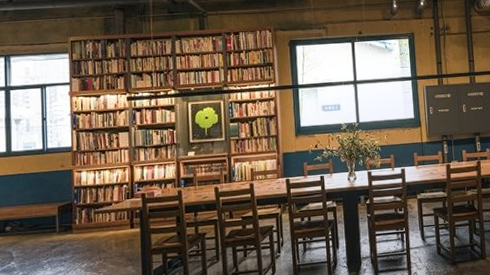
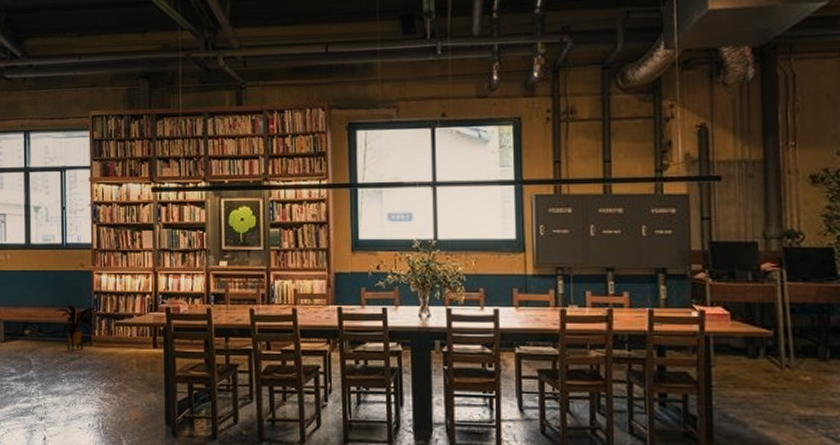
house plant: none [33,199,82,241] -> present [52,305,102,352]

